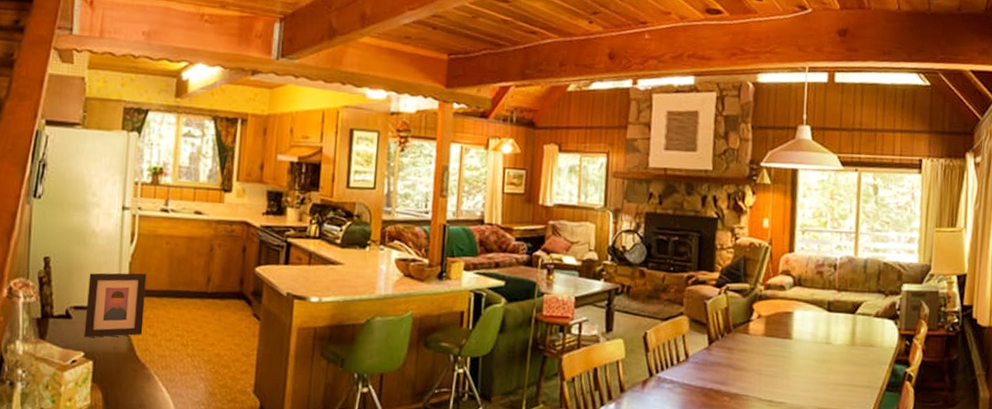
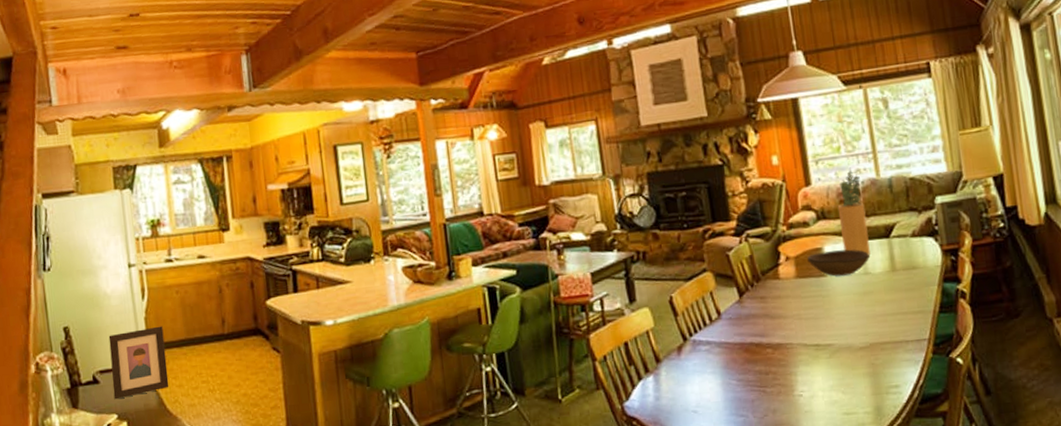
bowl: none [777,316,834,342] -> present [807,249,870,276]
vase: none [812,243,839,328] -> present [837,167,870,256]

